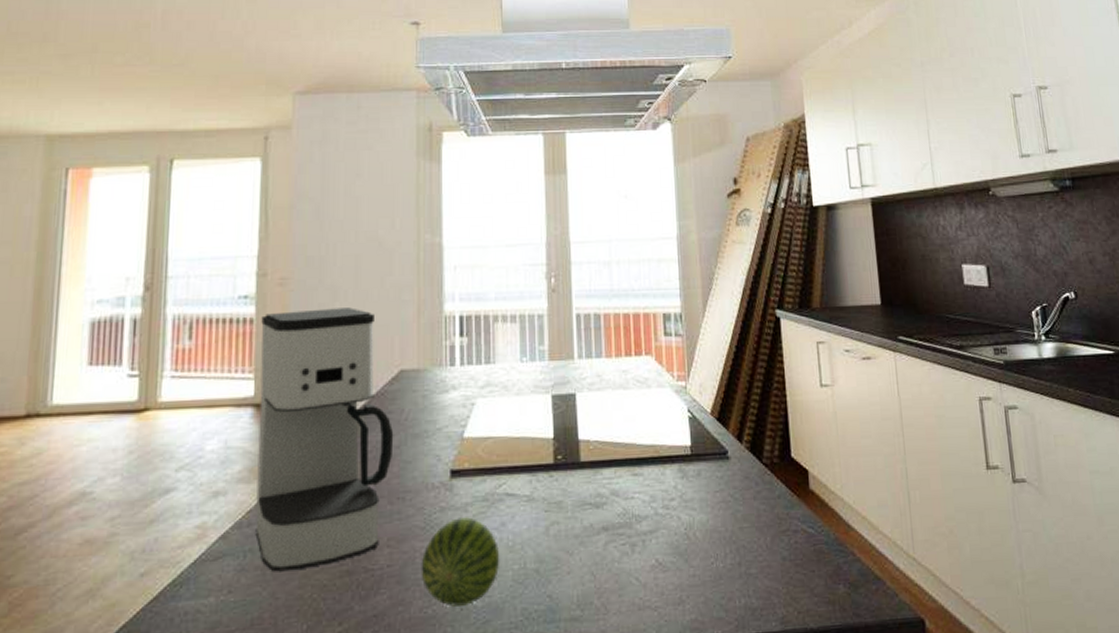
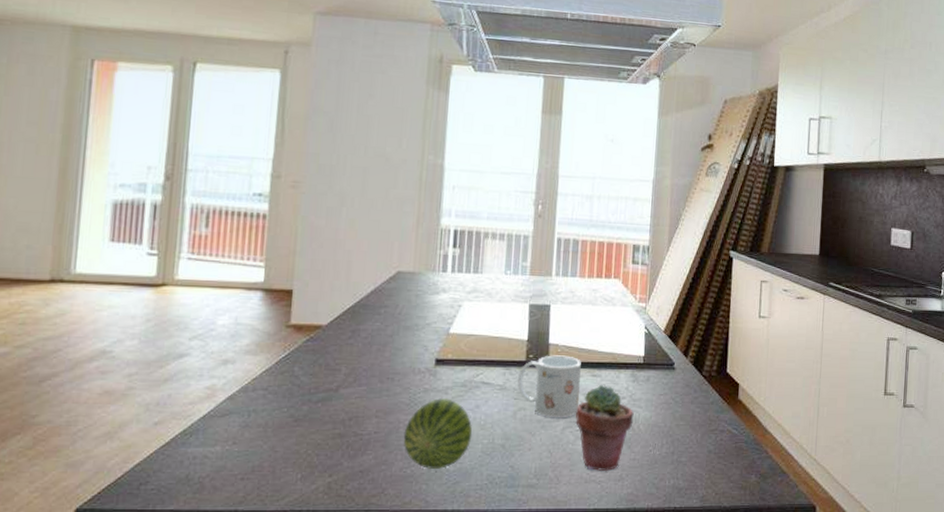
coffee maker: present [255,307,394,572] -> none [259,211,388,430]
mug: none [547,453,622,531] -> present [518,355,581,417]
potted succulent: none [619,484,688,595] -> present [575,384,634,472]

